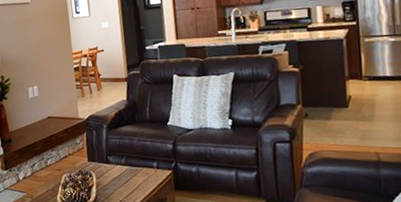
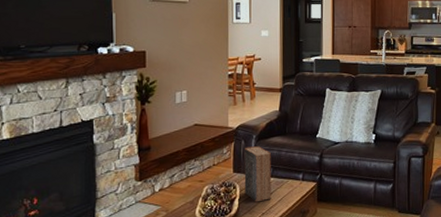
book: none [96,134,128,190] -> present [244,145,272,202]

